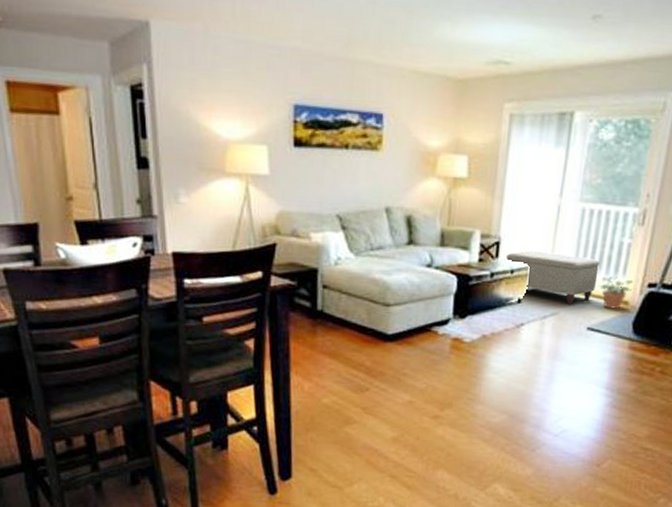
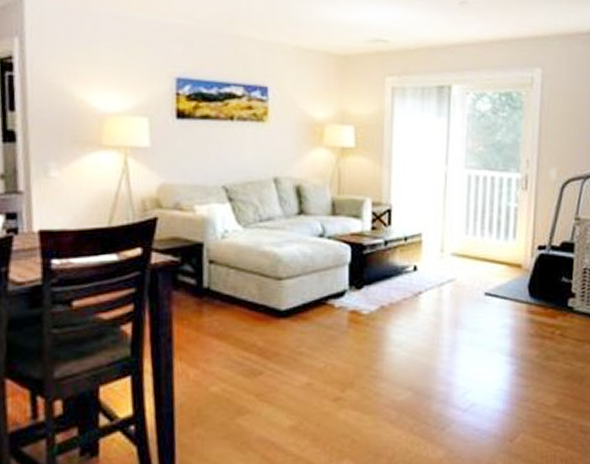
ottoman: present [506,250,600,304] -> none [399,217,490,269]
potted plant: present [598,276,633,309] -> none [491,240,523,273]

